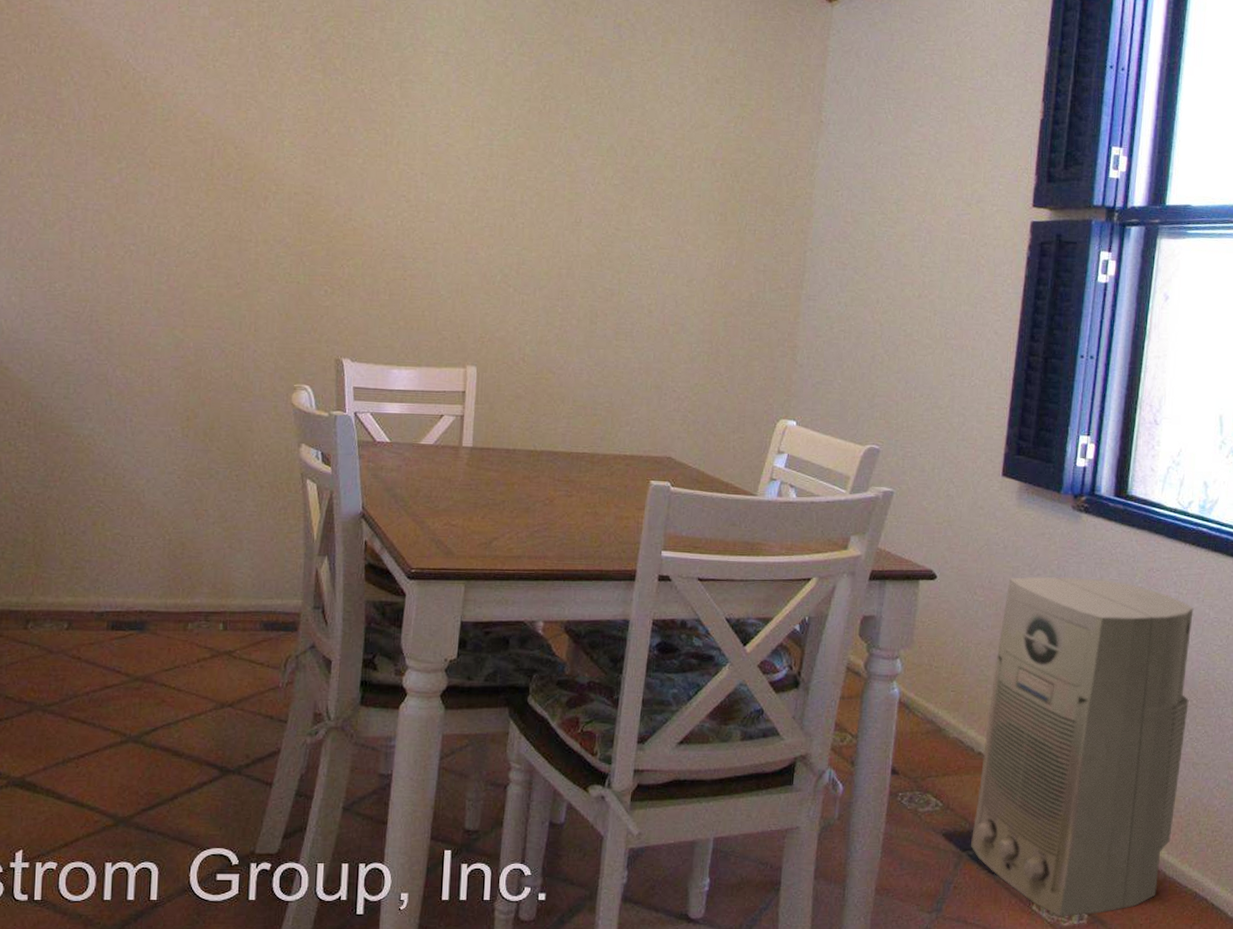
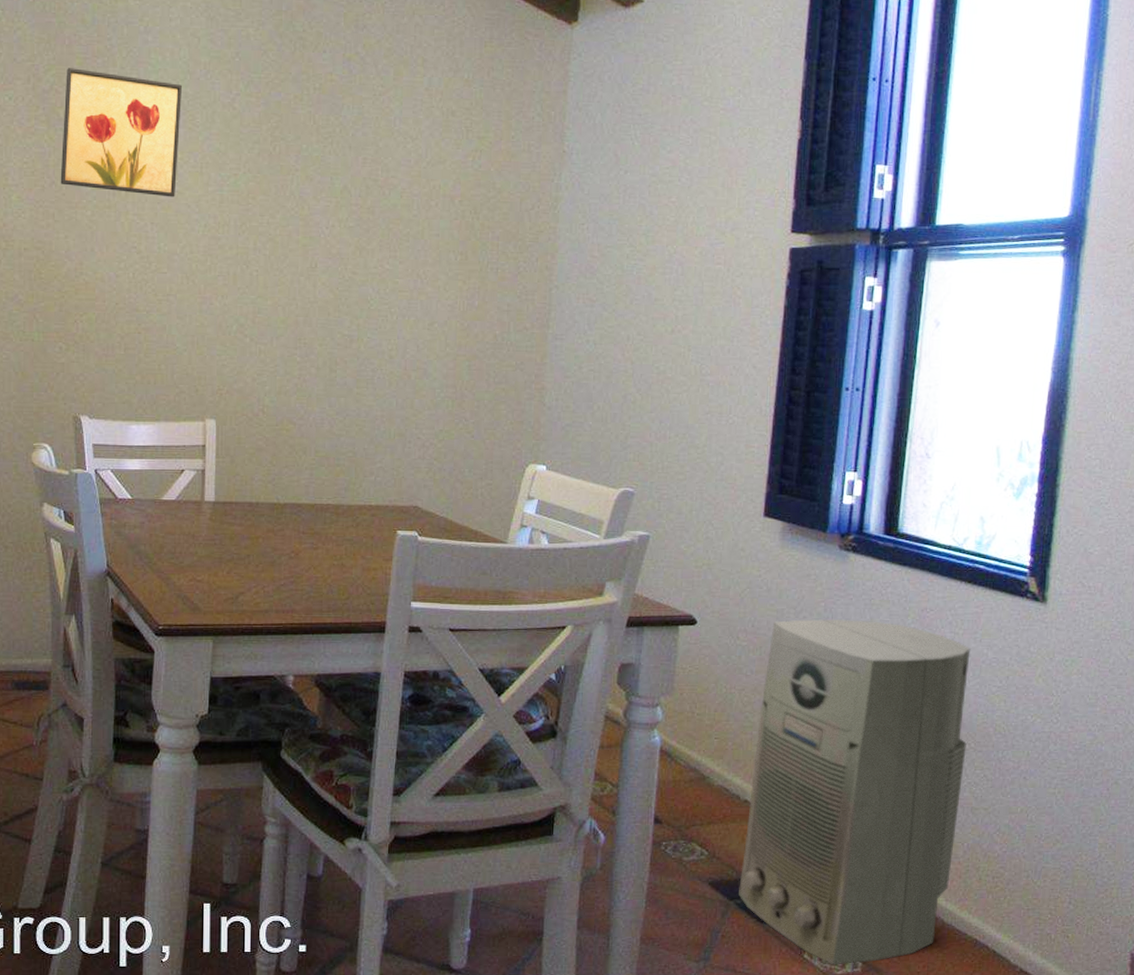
wall art: none [333,20,457,149] -> present [60,68,182,197]

